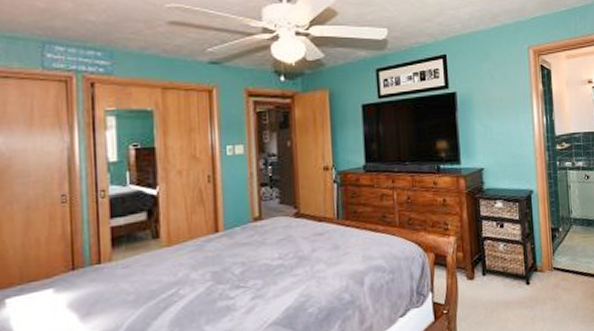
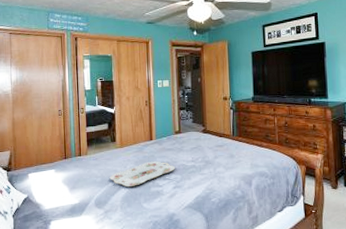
serving tray: none [149,261,255,305] -> present [109,161,176,188]

